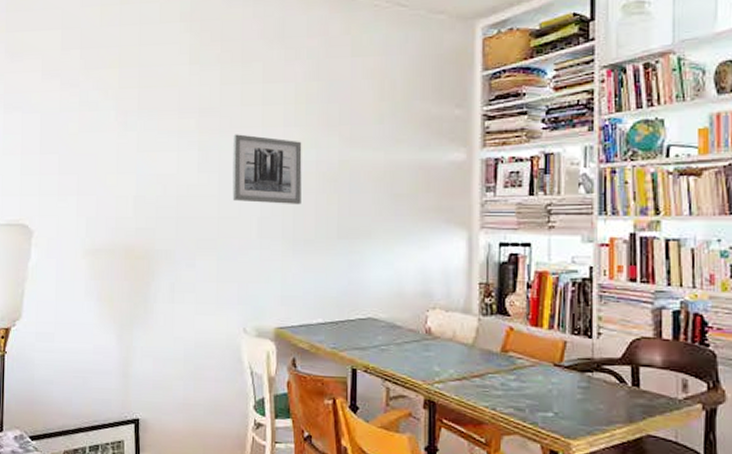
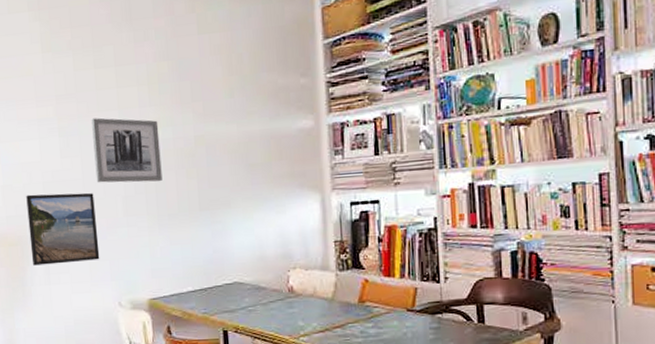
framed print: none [157,207,229,282] -> present [26,192,100,266]

